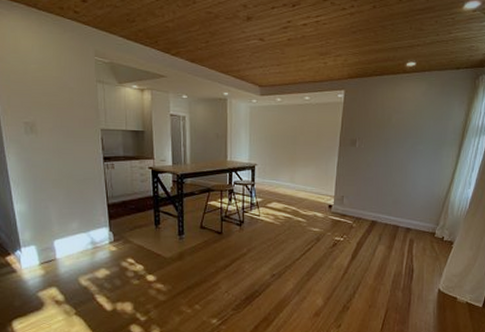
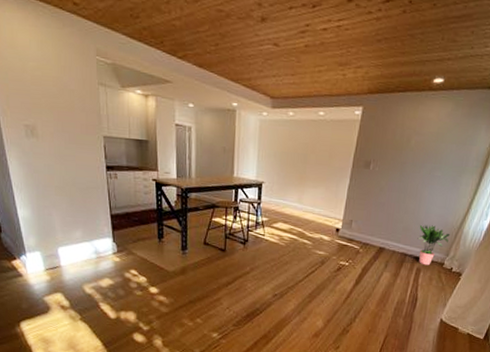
potted plant: none [407,196,438,236] -> present [417,225,451,266]

